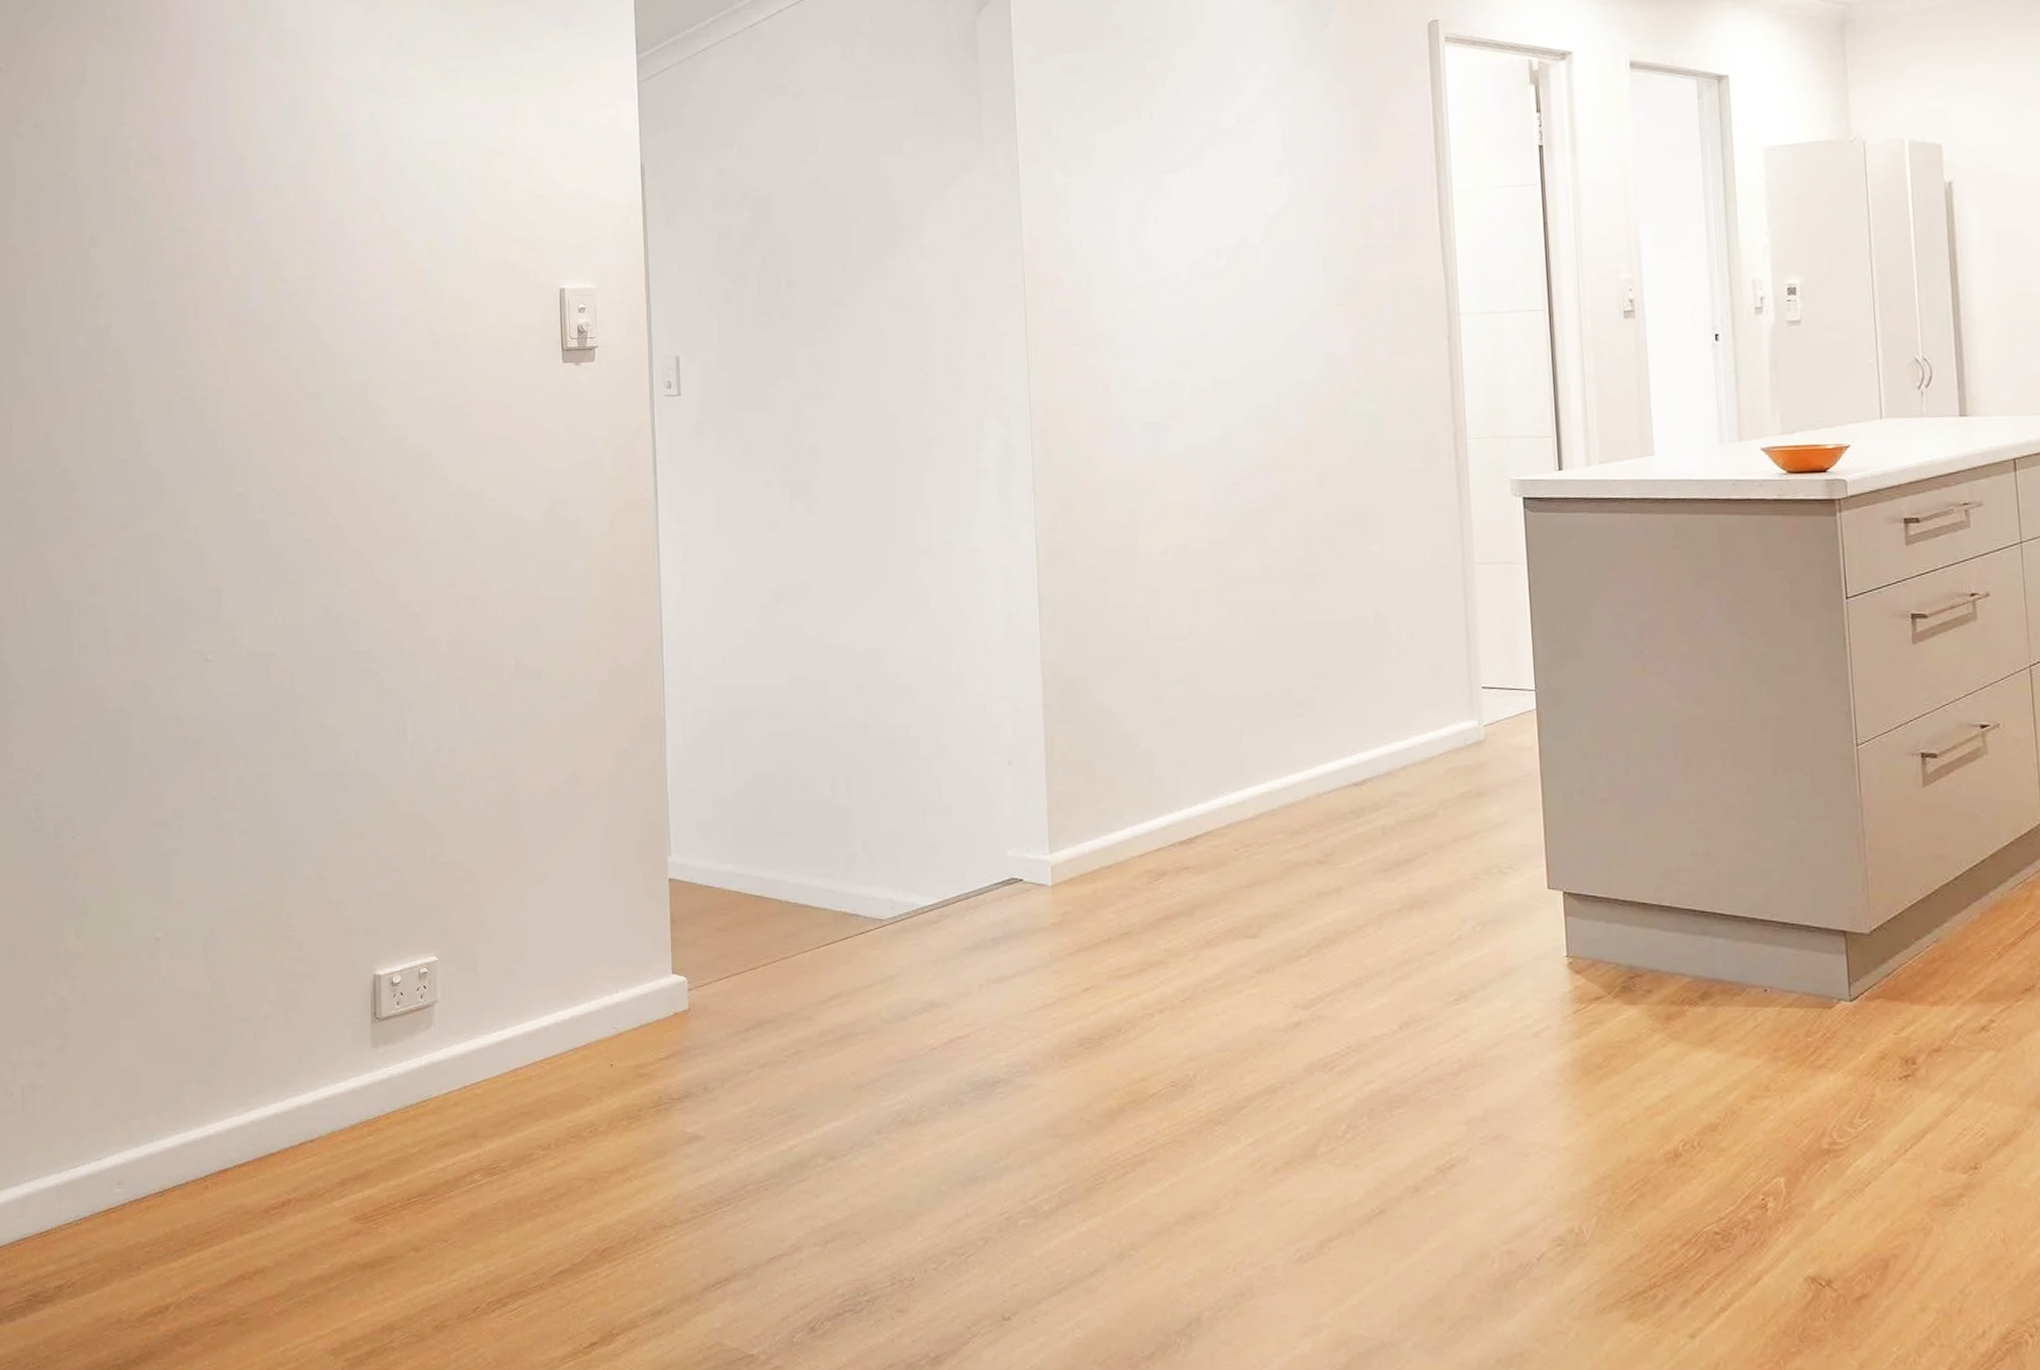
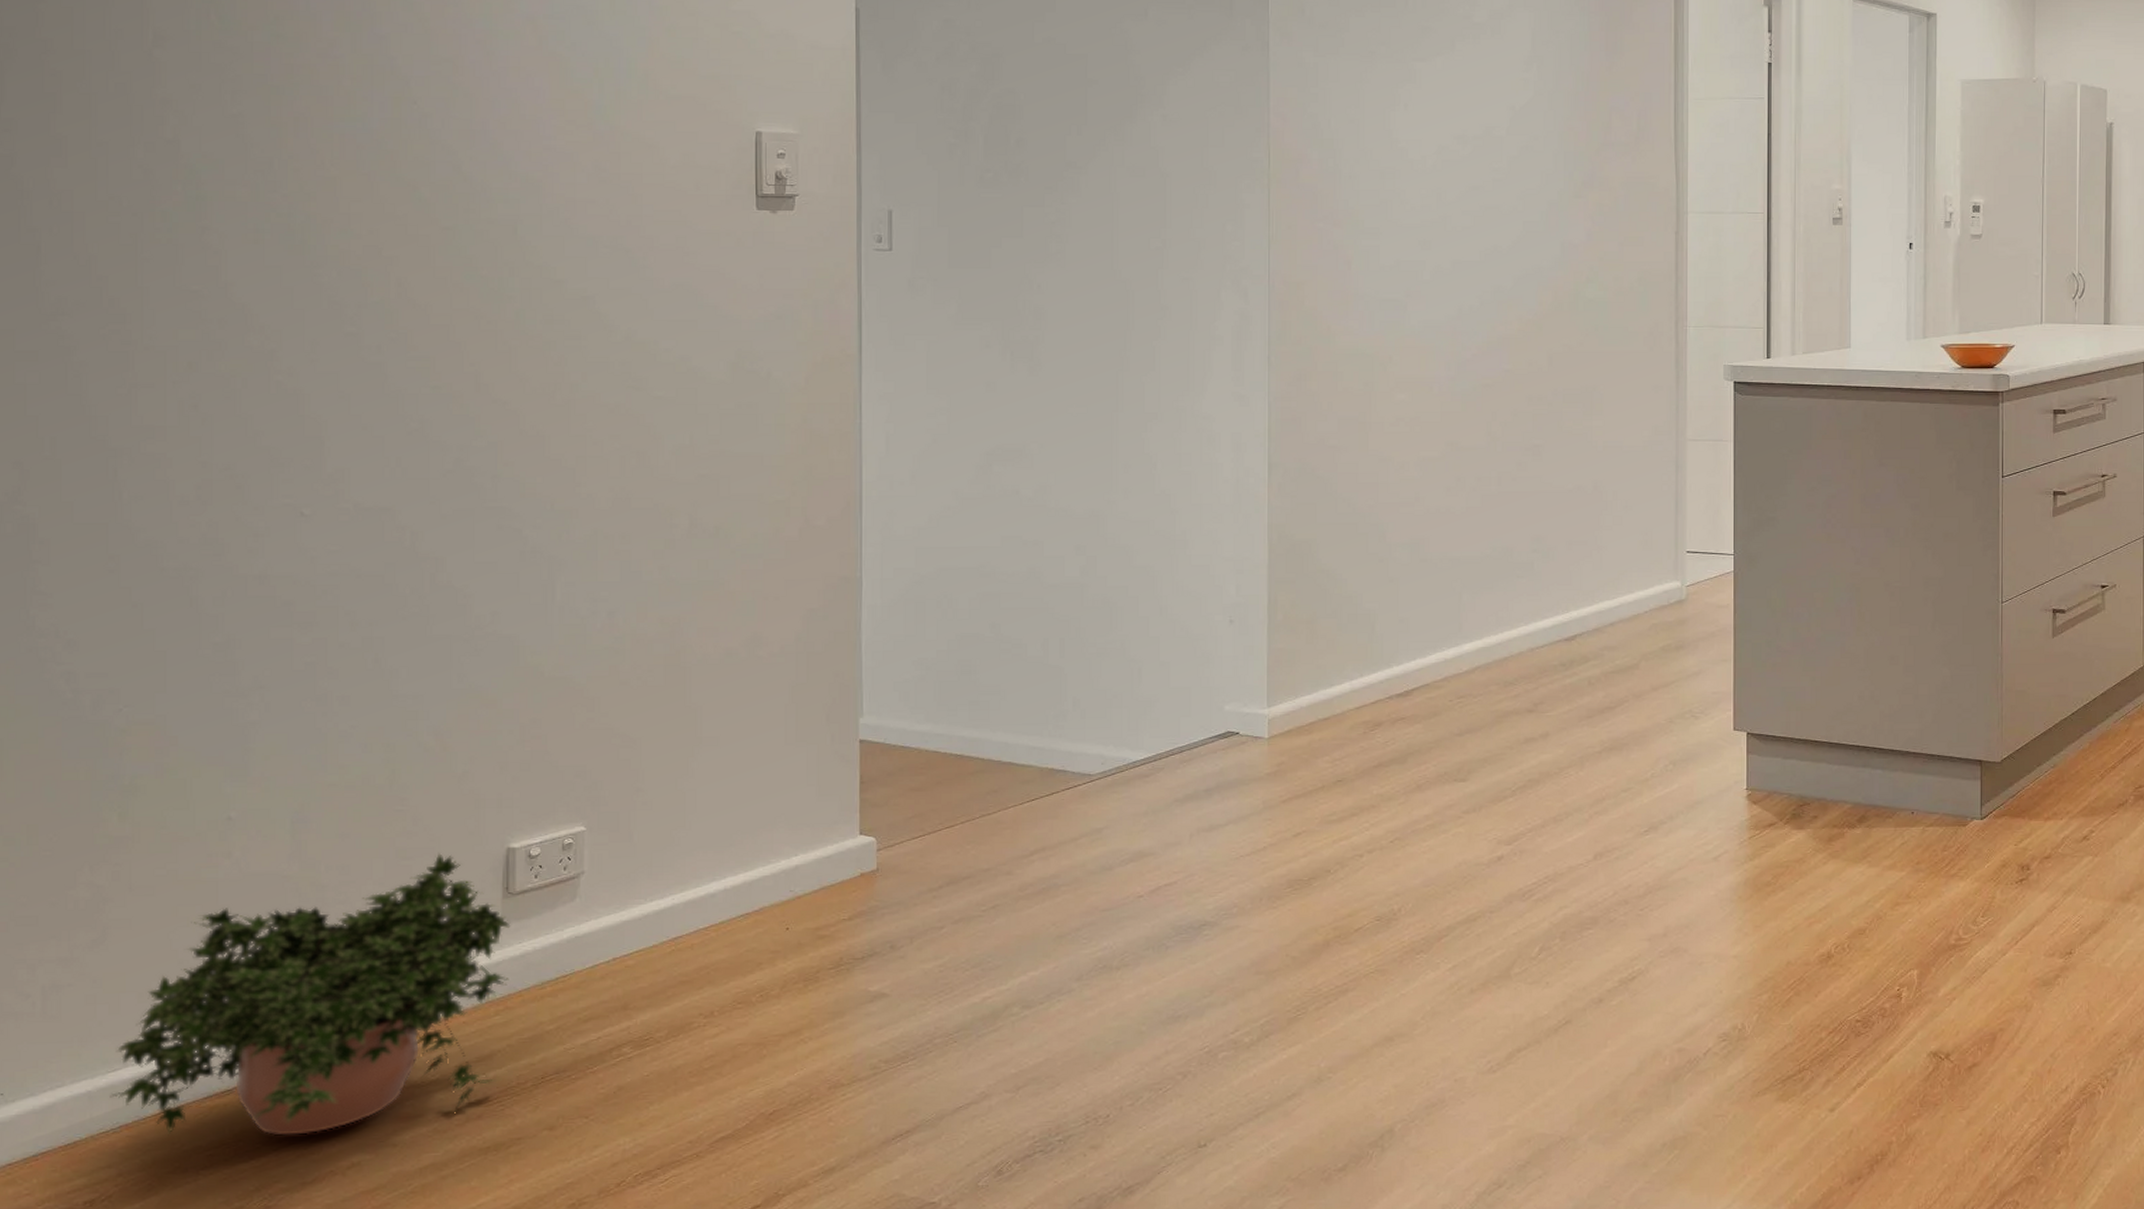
potted plant: none [72,976,379,1239] -> present [110,852,511,1136]

